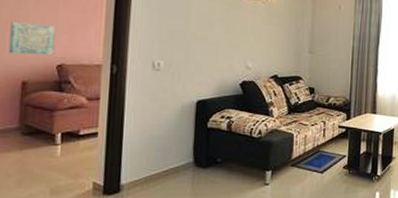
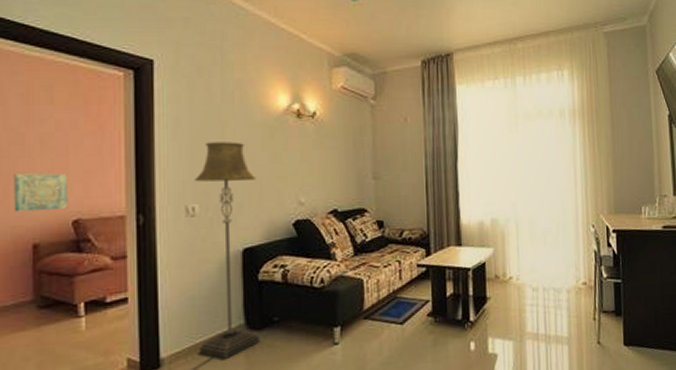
floor lamp: none [153,10,213,189] -> present [194,142,260,359]

